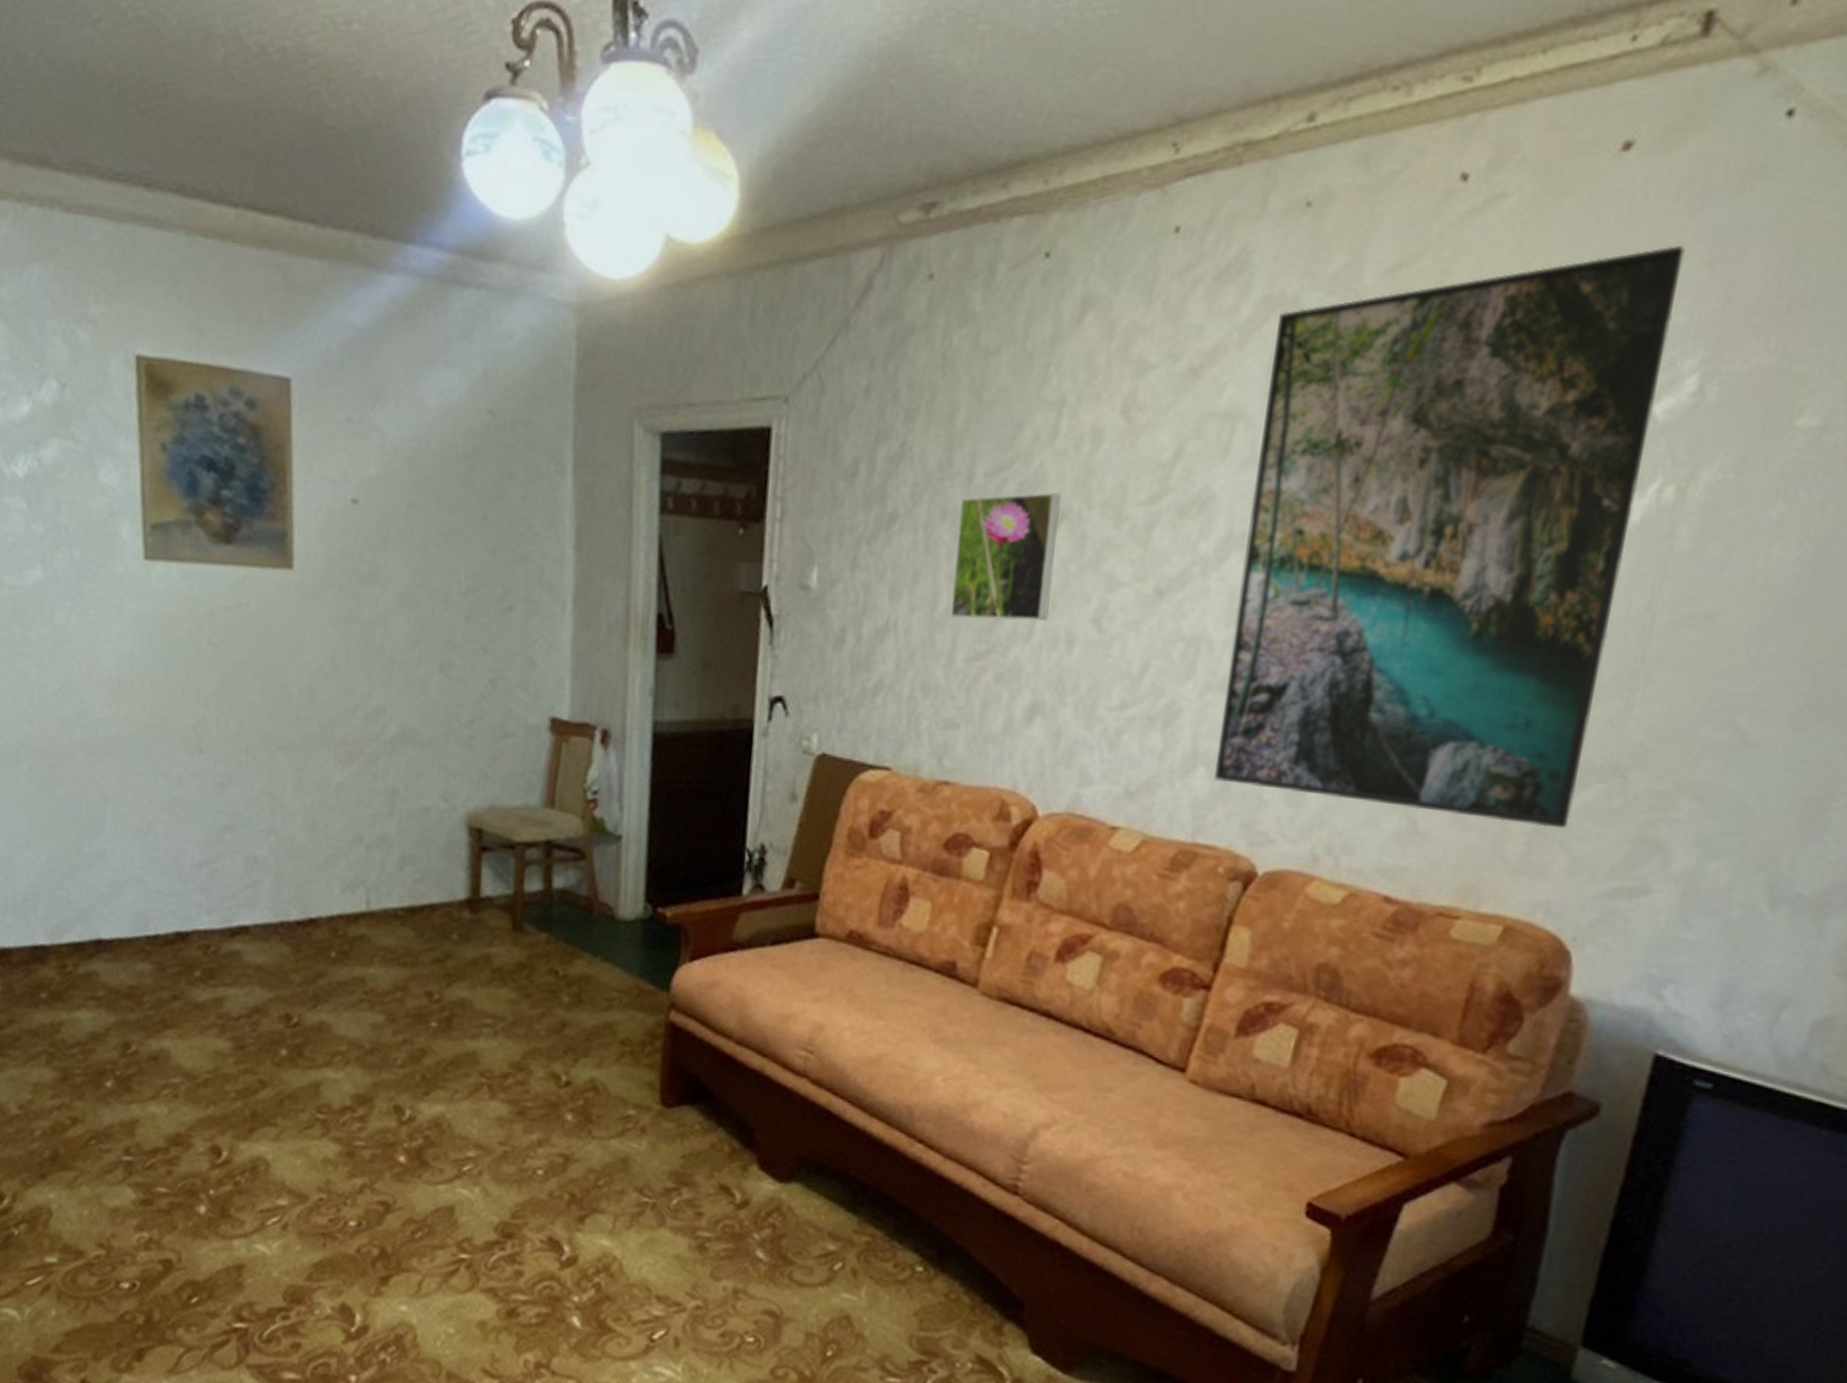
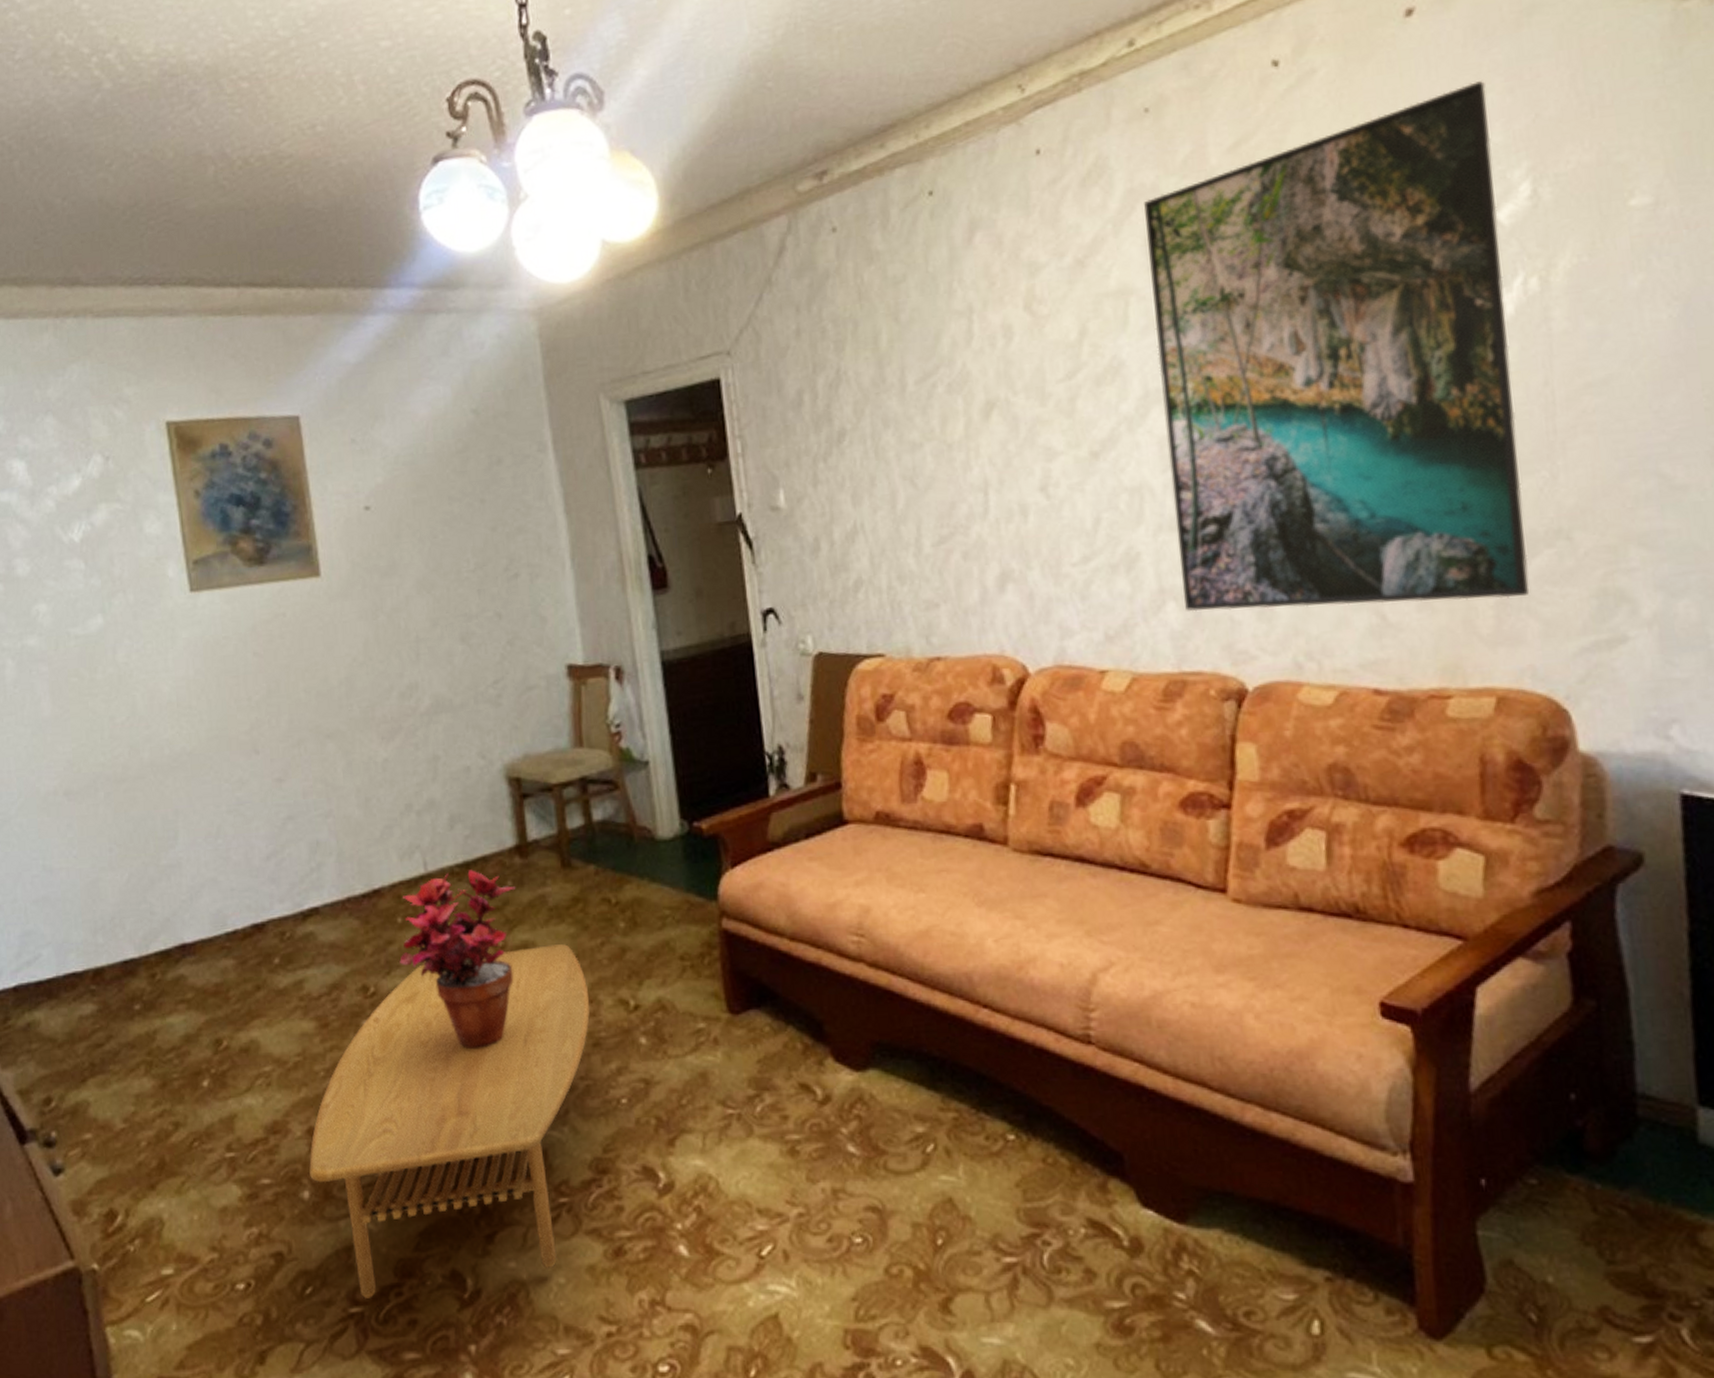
coffee table: none [208,1003,521,1318] -> present [309,944,590,1299]
potted plant: none [328,914,460,1098] -> present [399,870,515,1049]
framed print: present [950,492,1061,621] -> none [899,386,999,510]

